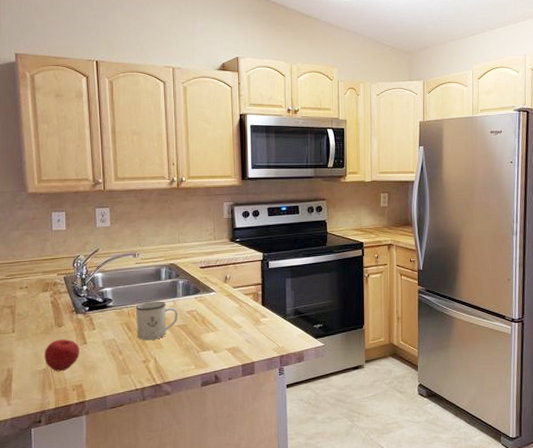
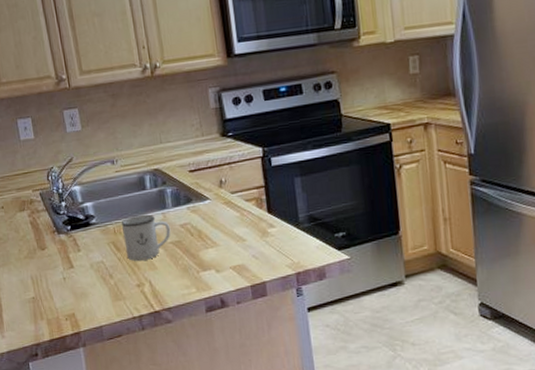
apple: present [44,339,80,372] -> none [31,263,68,300]

